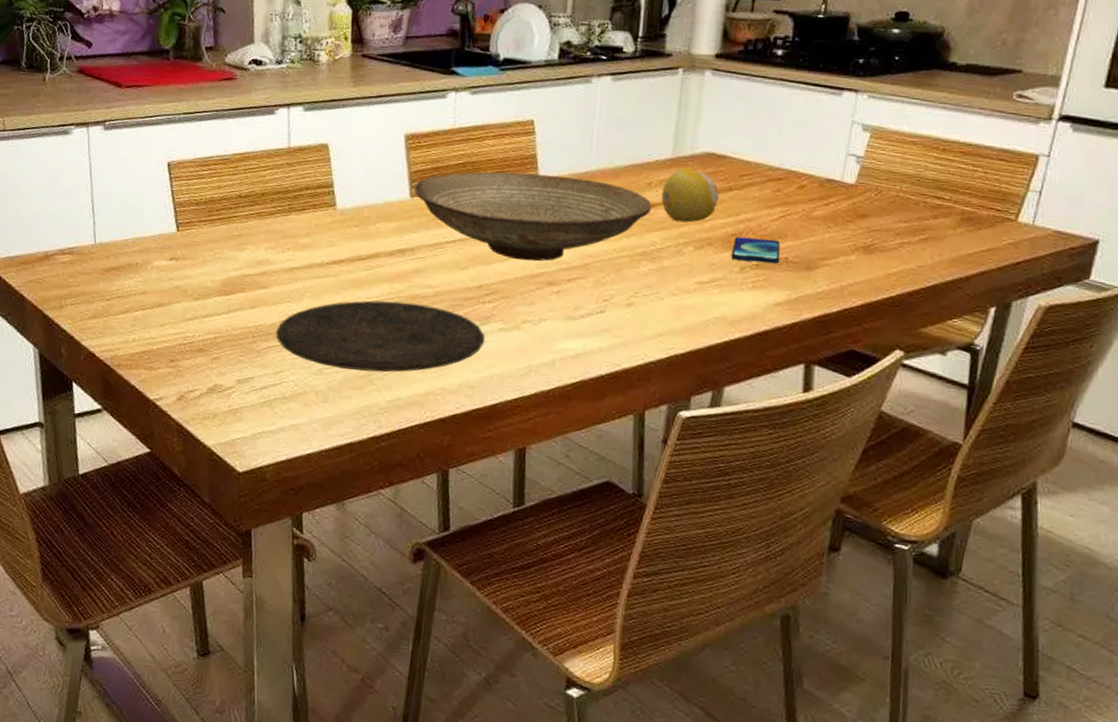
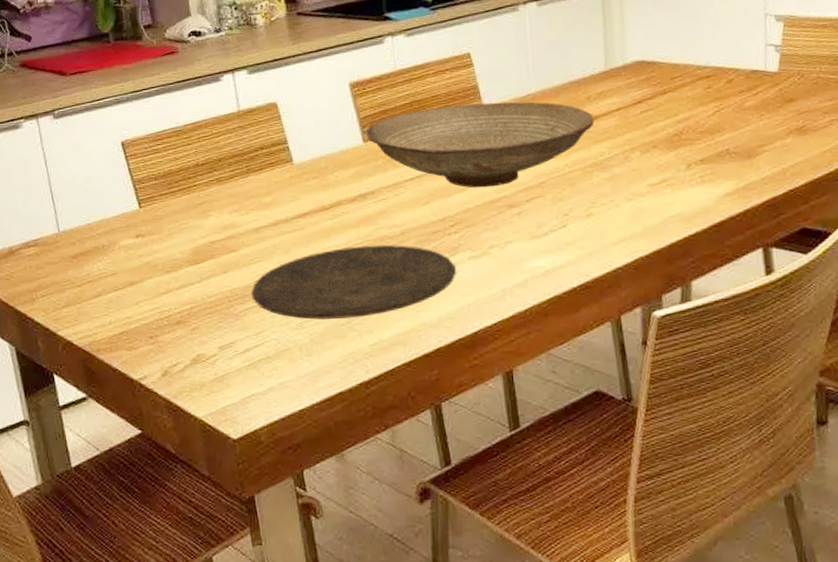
fruit: present [661,167,719,223] -> none [601,77,655,130]
smartphone: present [731,236,781,264] -> none [676,134,722,159]

